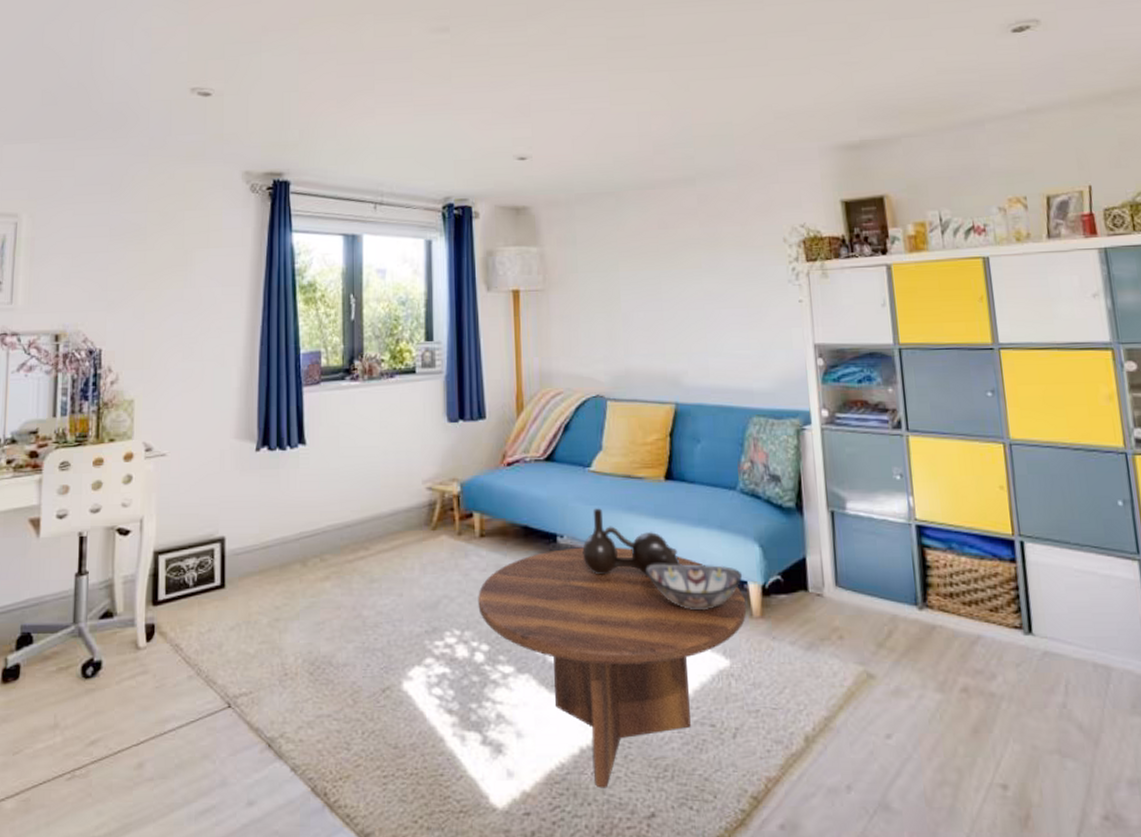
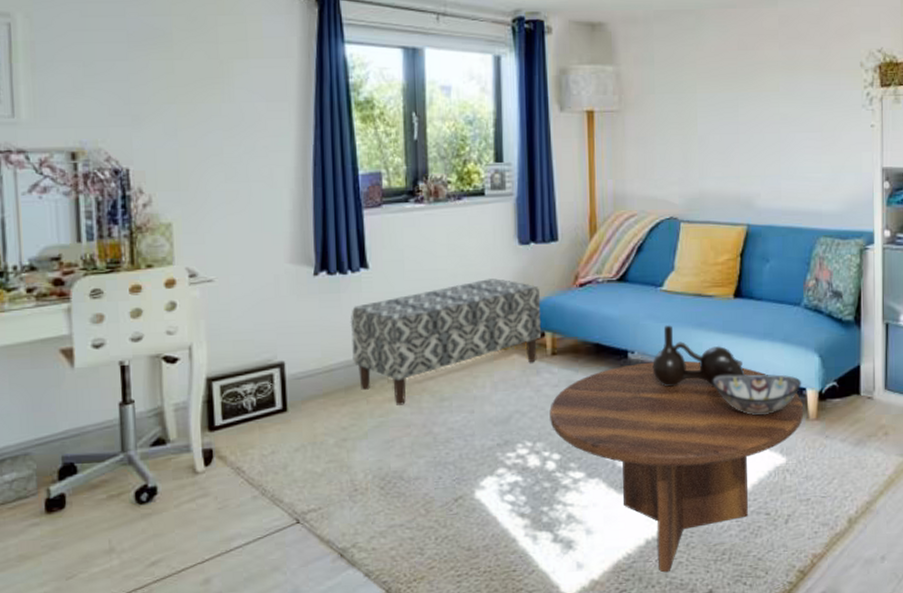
bench: none [287,456,470,585] -> present [350,279,542,405]

